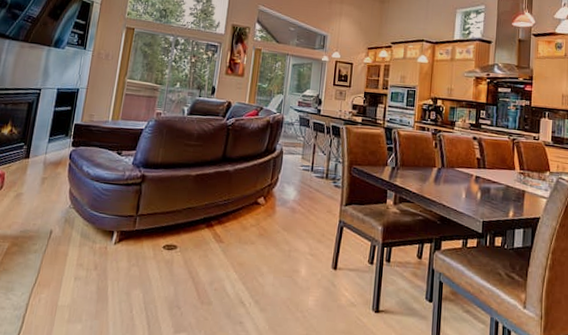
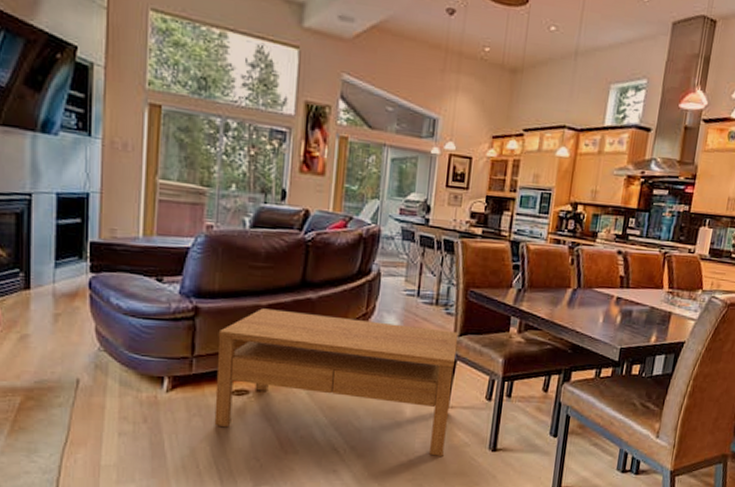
coffee table: none [147,178,345,315] -> present [214,308,459,456]

